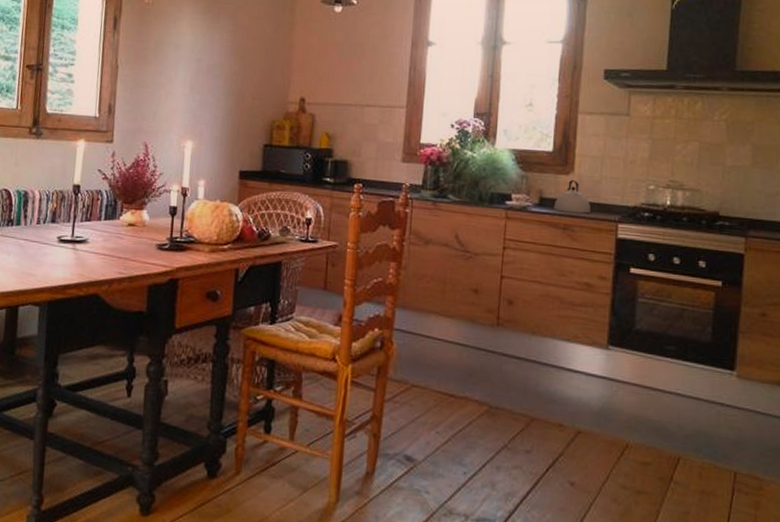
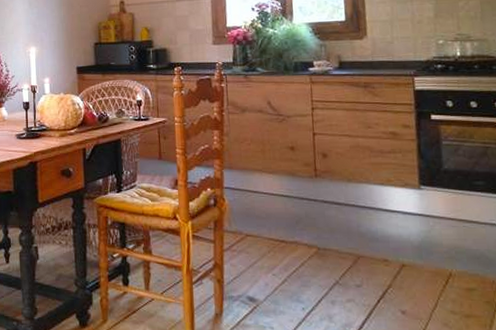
kettle: present [553,179,592,214] -> none [352,42,388,72]

